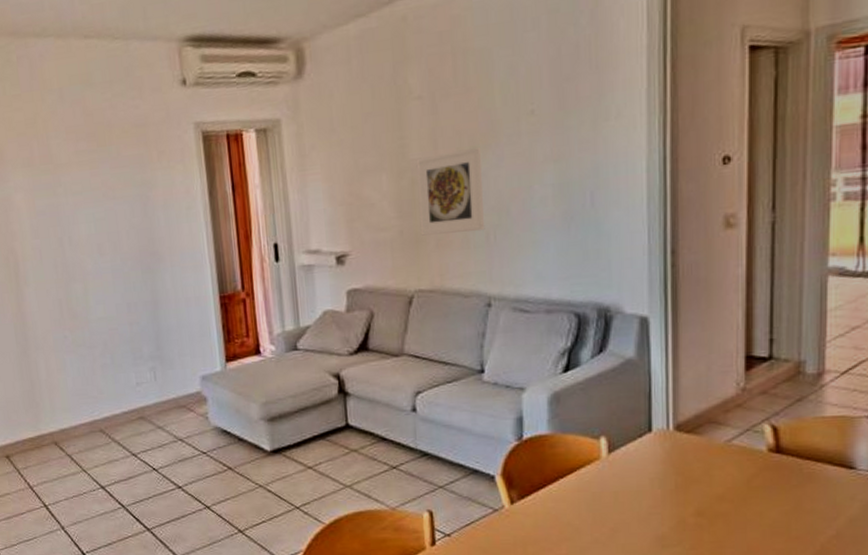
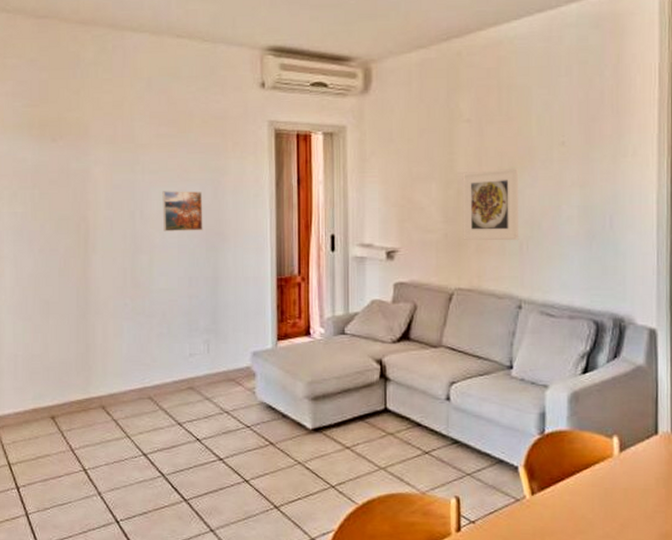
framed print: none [89,210,136,257] -> present [162,191,203,231]

